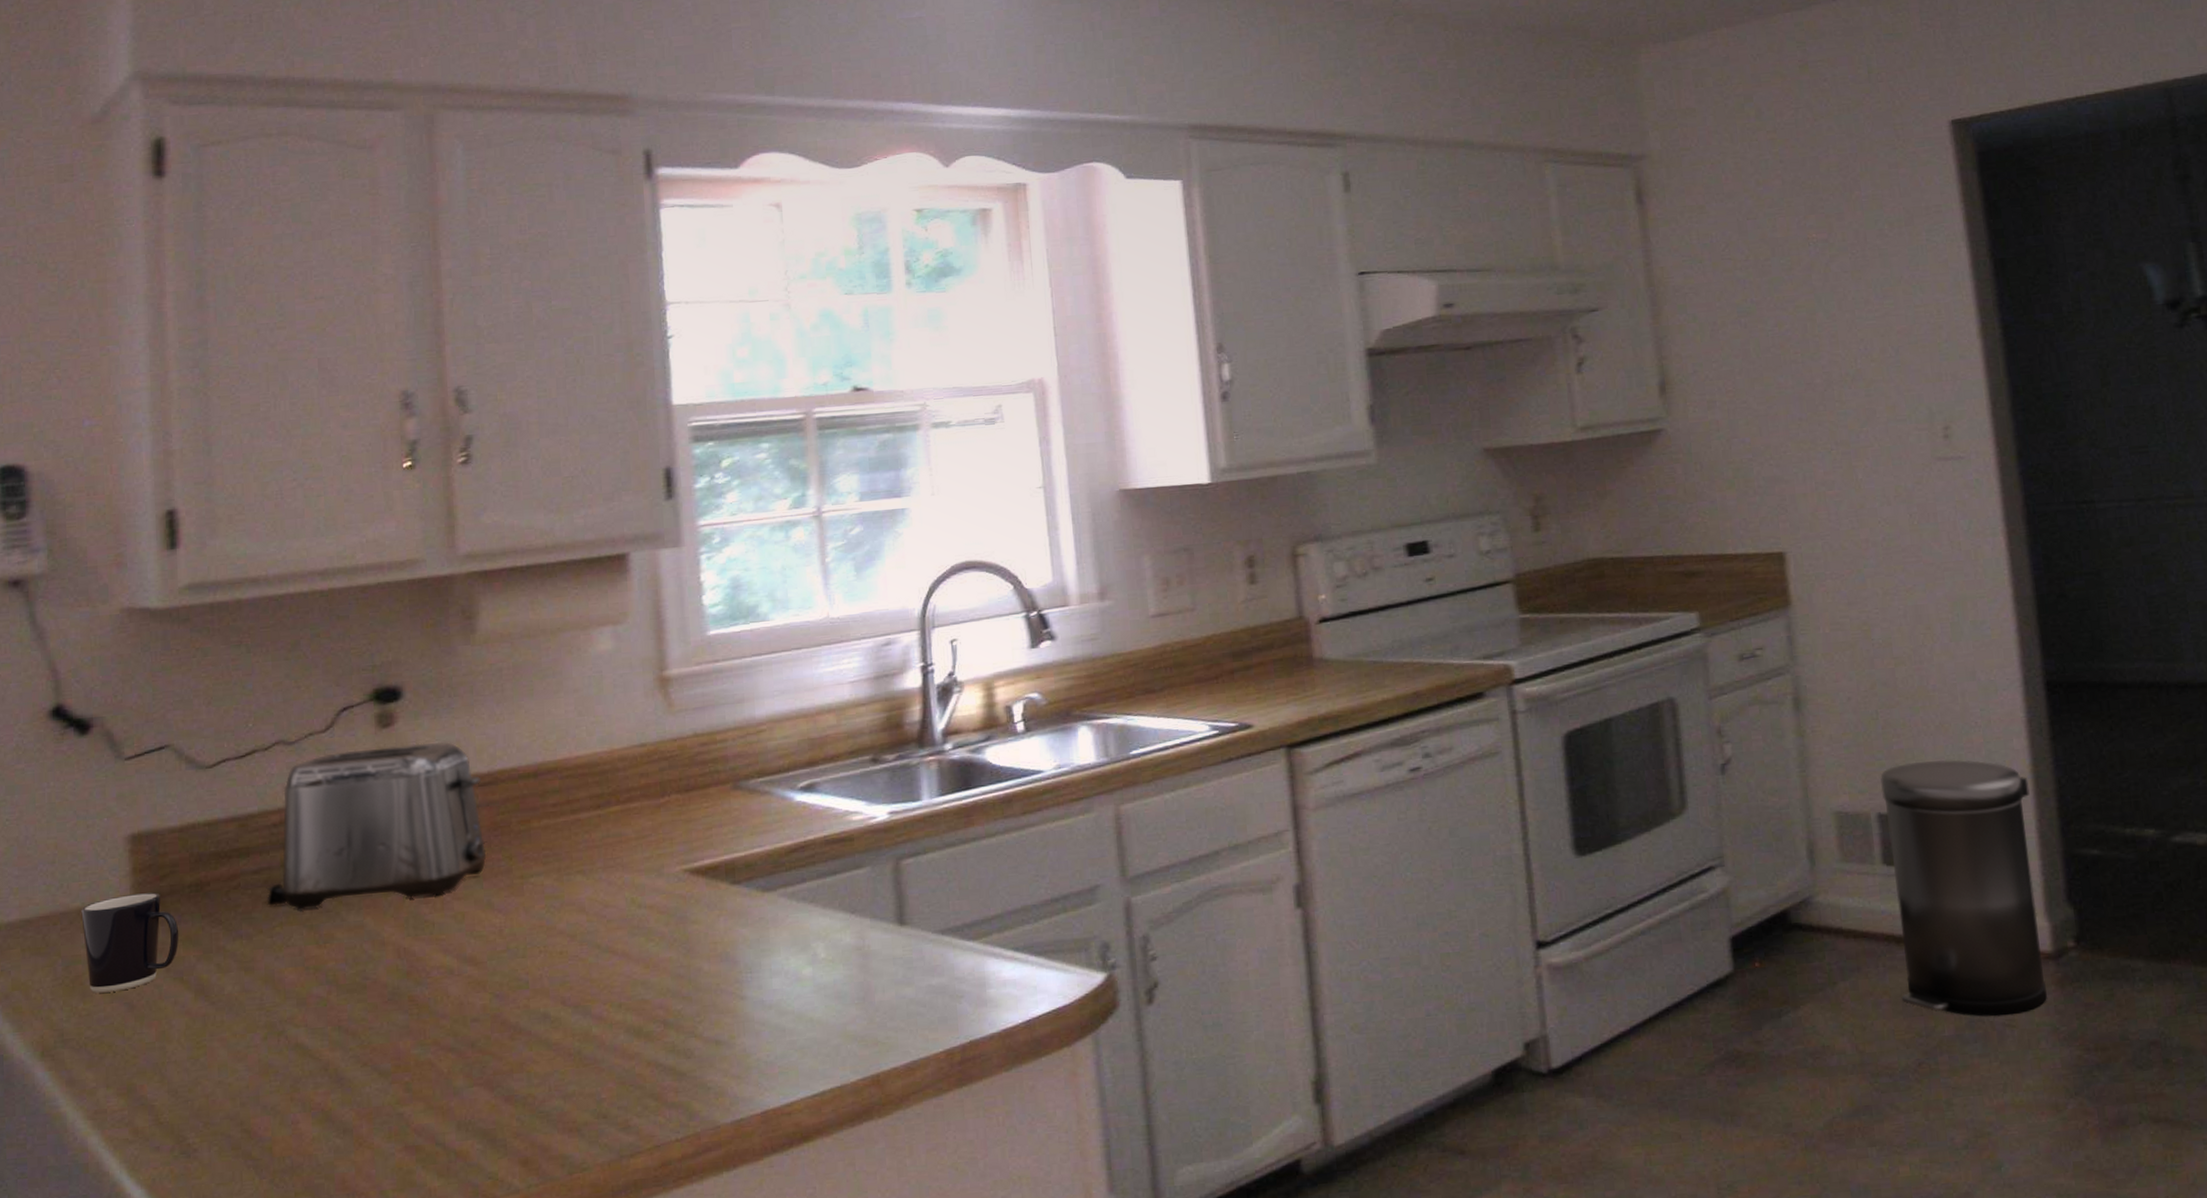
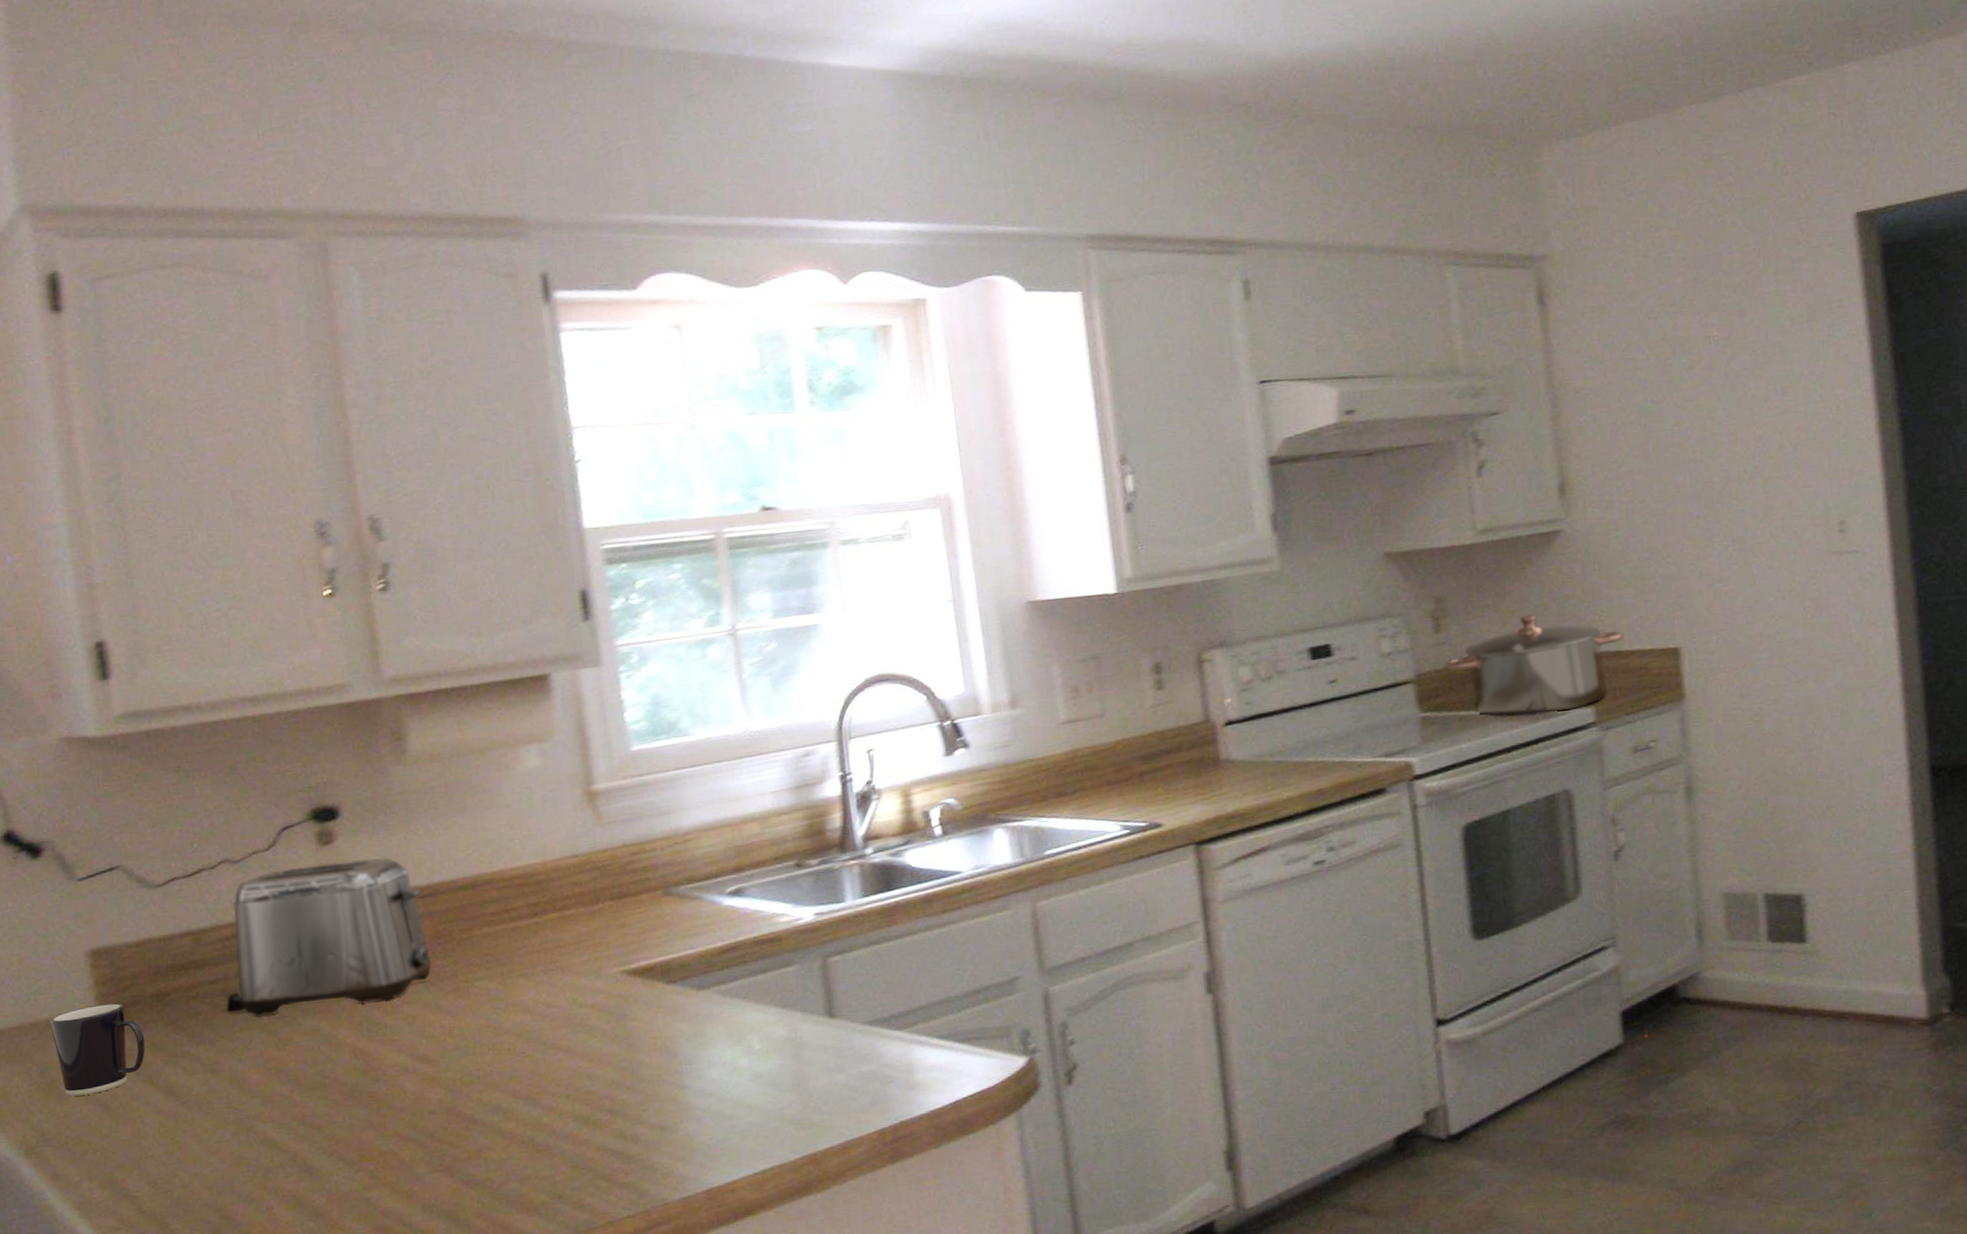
cooking pot: none [1543,514,1729,621] -> present [1443,614,1625,718]
pedal bin: present [1880,759,2047,1017] -> none [1768,841,1921,1079]

